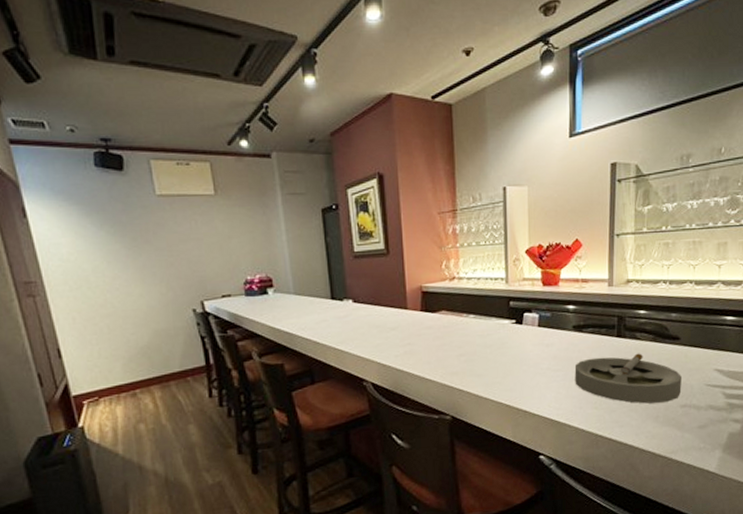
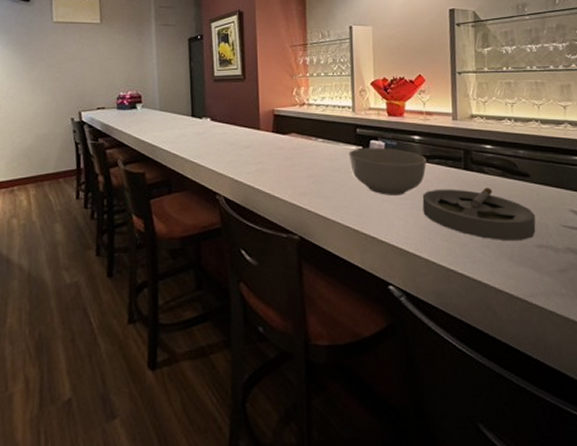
bowl: none [501,319,581,369] -> present [348,147,427,195]

